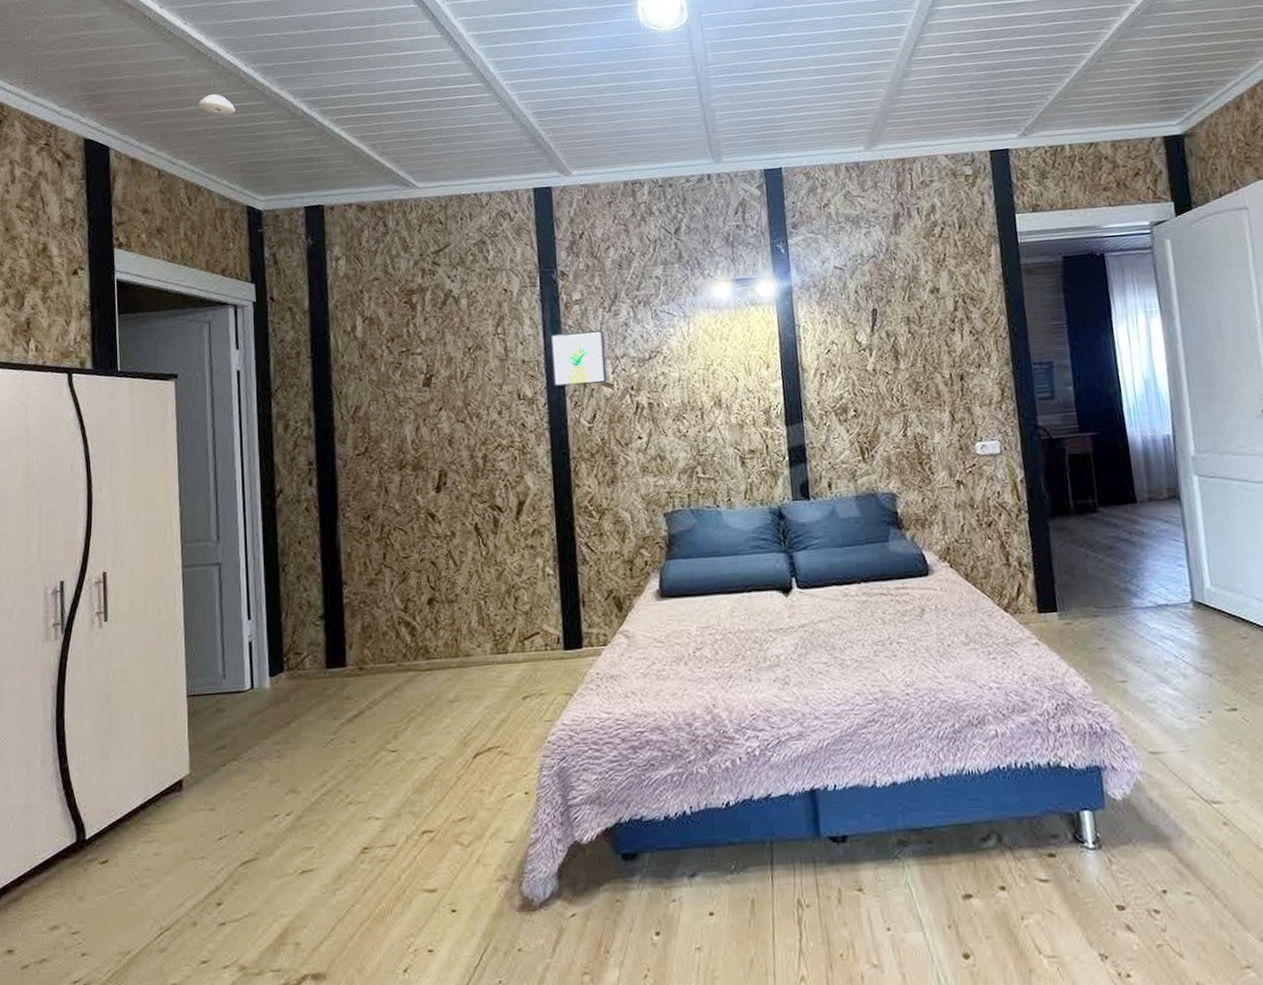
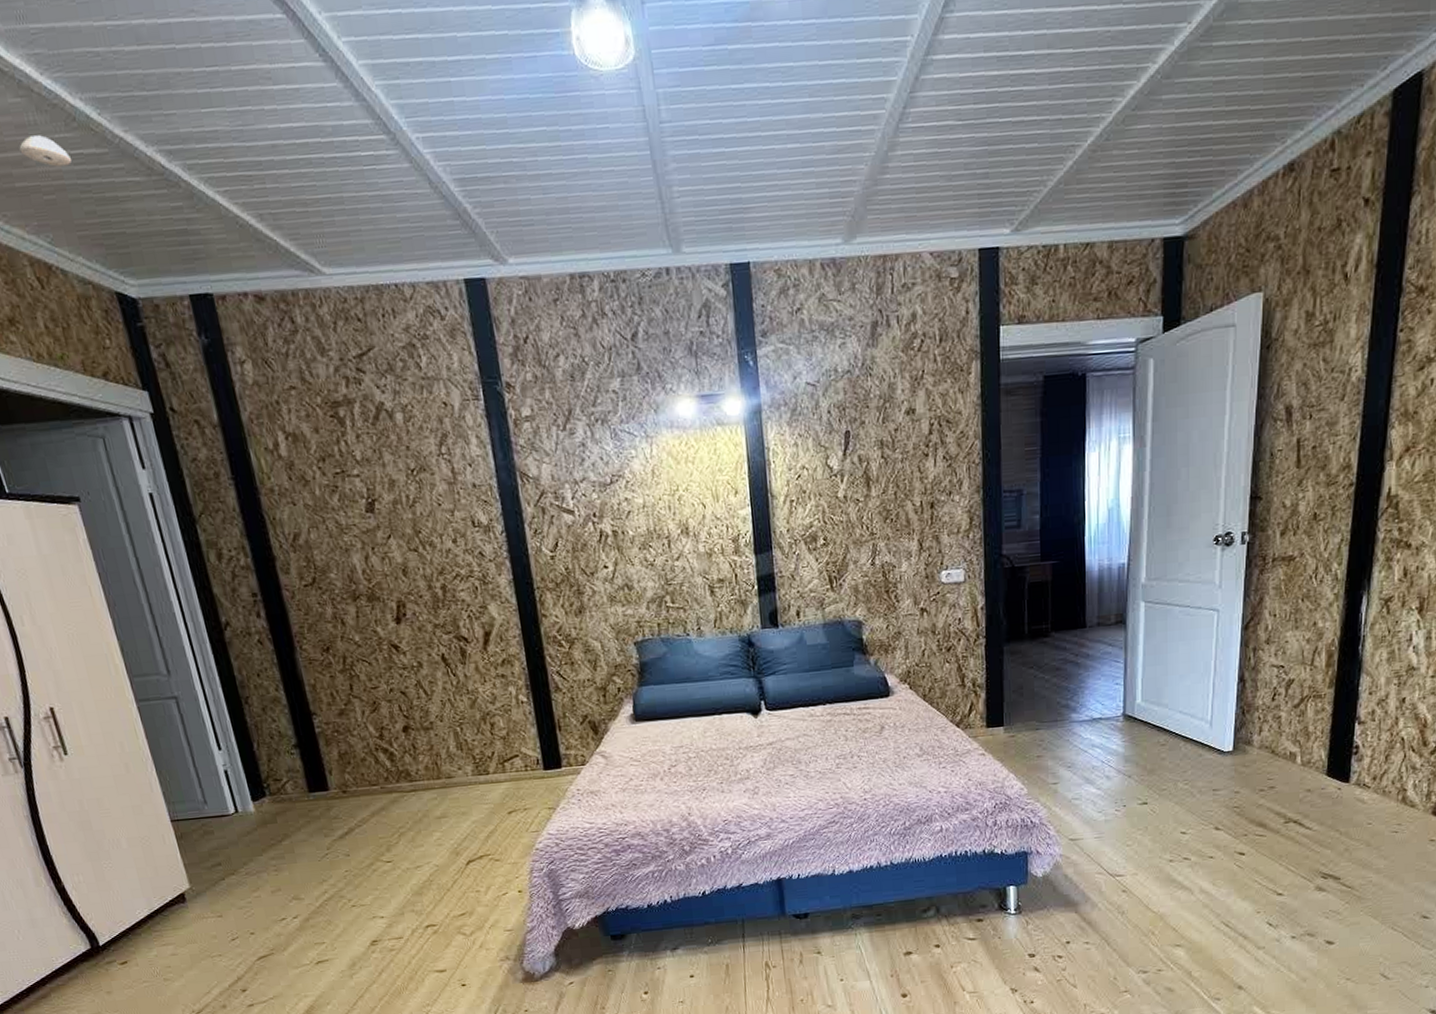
wall art: present [550,330,607,387] -> none [501,451,567,513]

